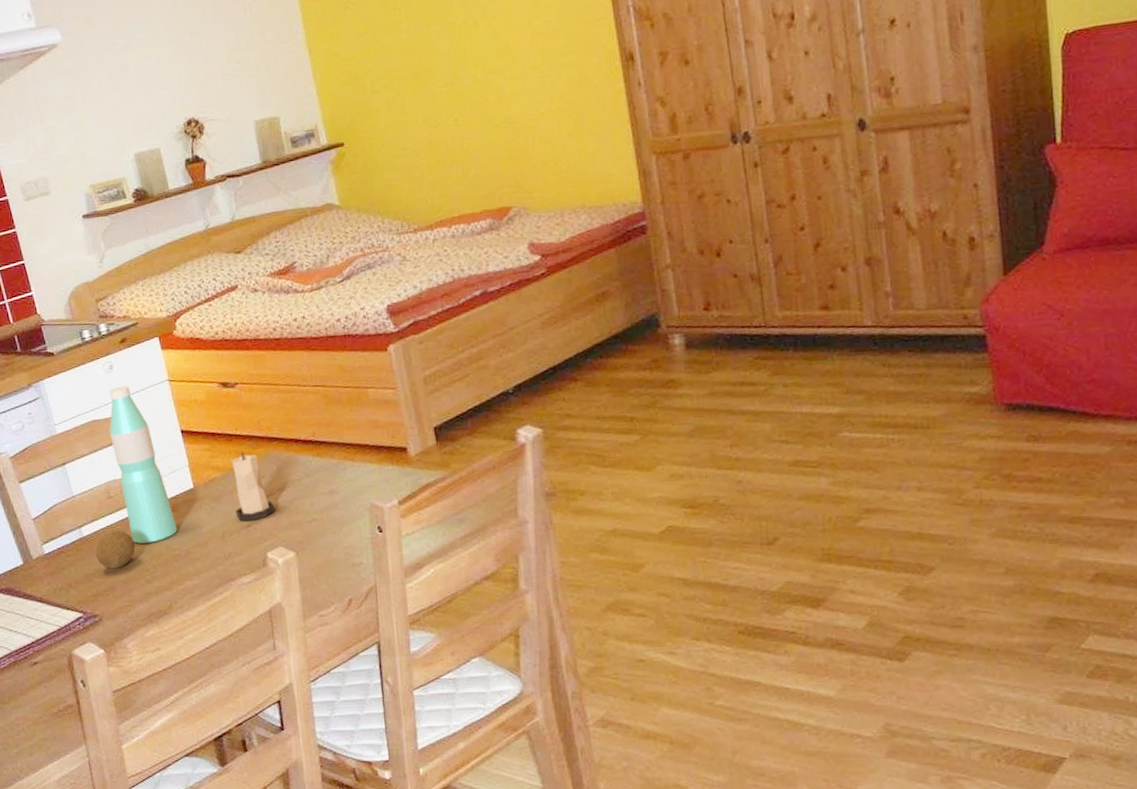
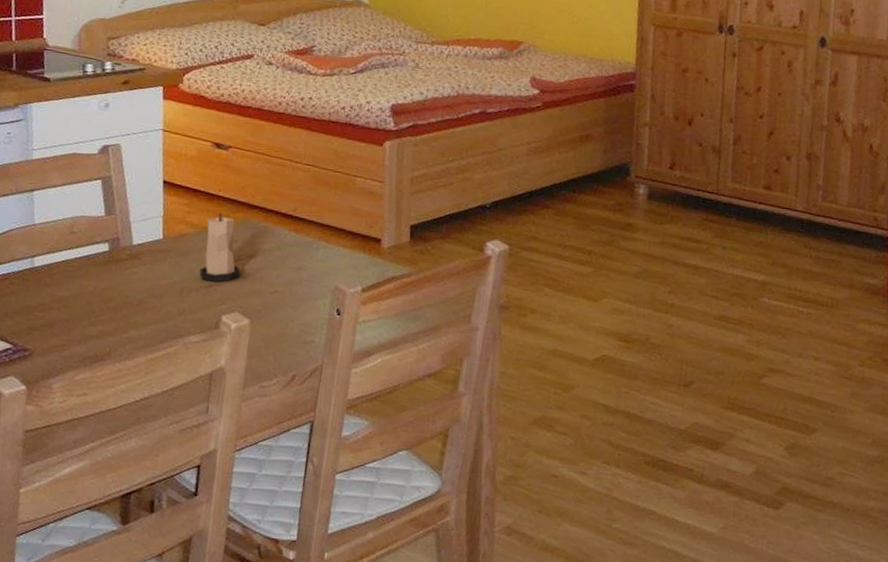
fruit: present [95,530,135,569] -> none [42,266,88,306]
water bottle: present [108,385,177,544] -> none [85,125,136,286]

